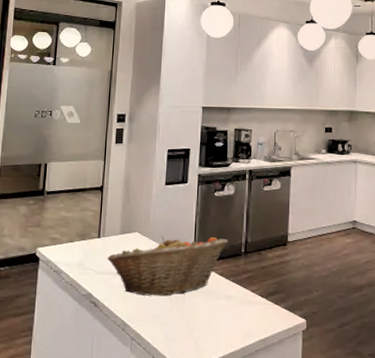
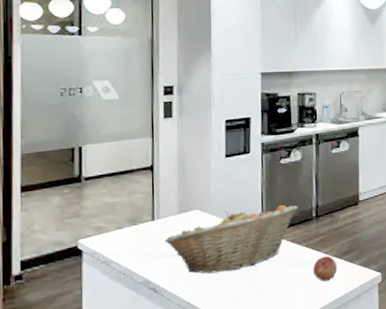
apple: none [238,293,263,321] -> present [312,255,338,282]

